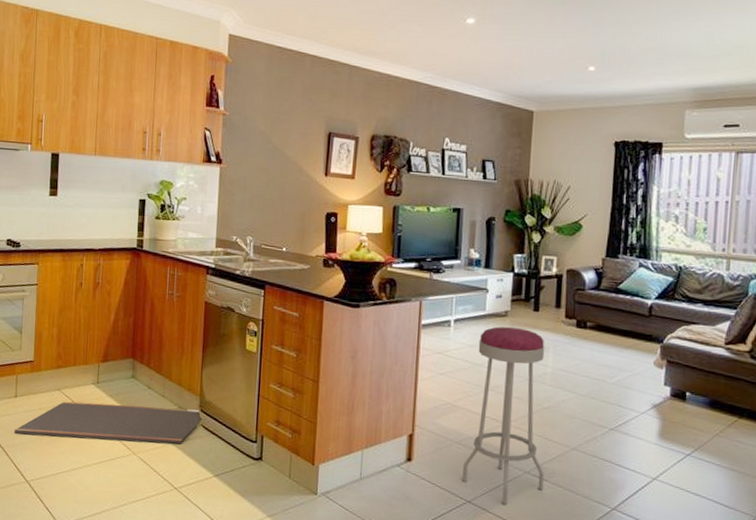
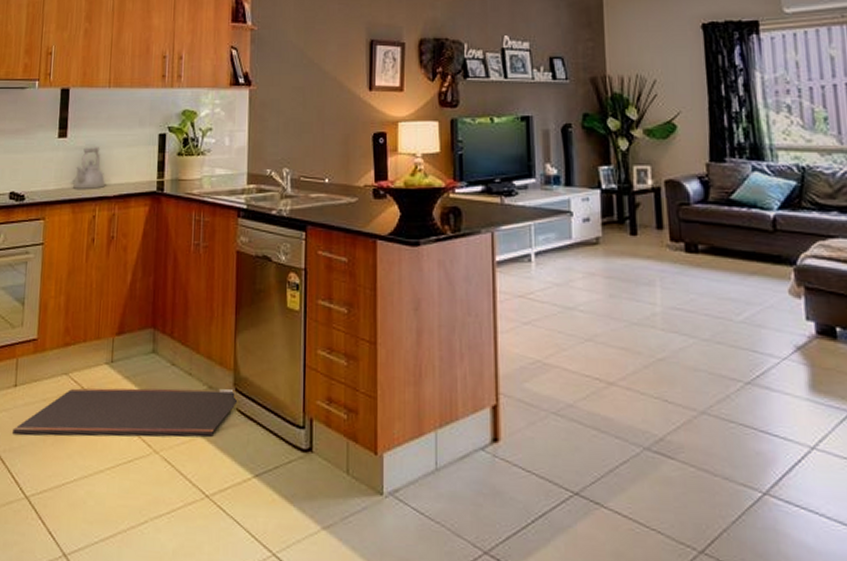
kettle: none [63,206,93,243] -> present [73,147,106,190]
bar stool: present [462,326,545,505] -> none [564,256,670,495]

